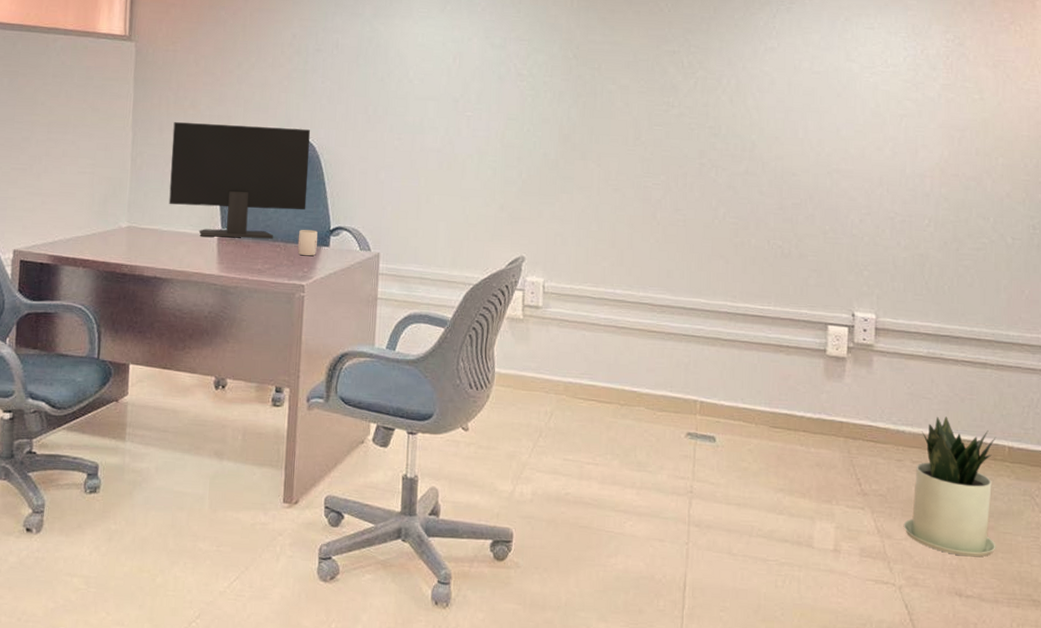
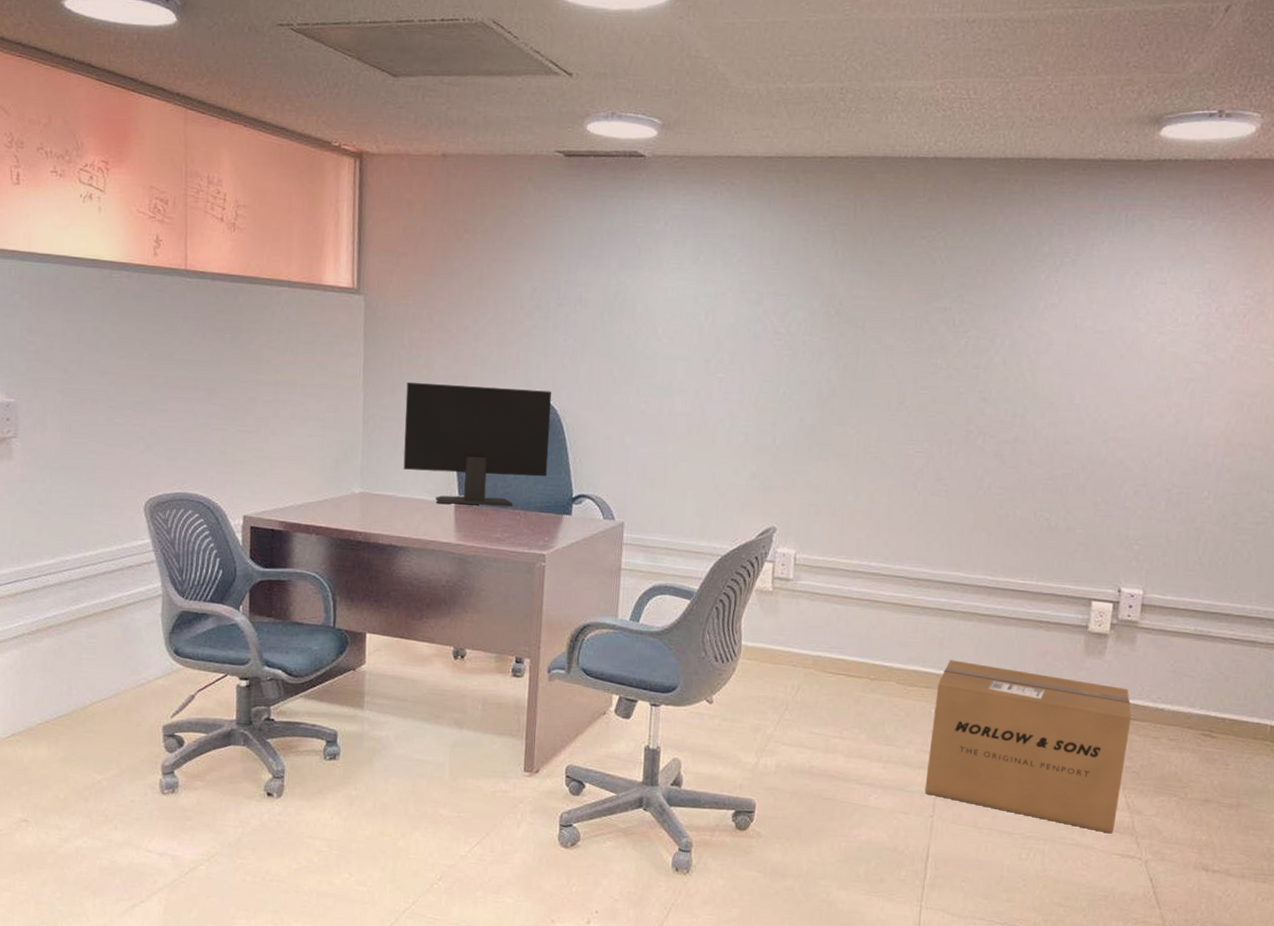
mug: present [297,229,318,256] -> none [538,496,560,525]
box: none [678,384,875,559] -> present [924,660,1132,834]
planter: present [903,416,996,557] -> none [1154,694,1259,834]

